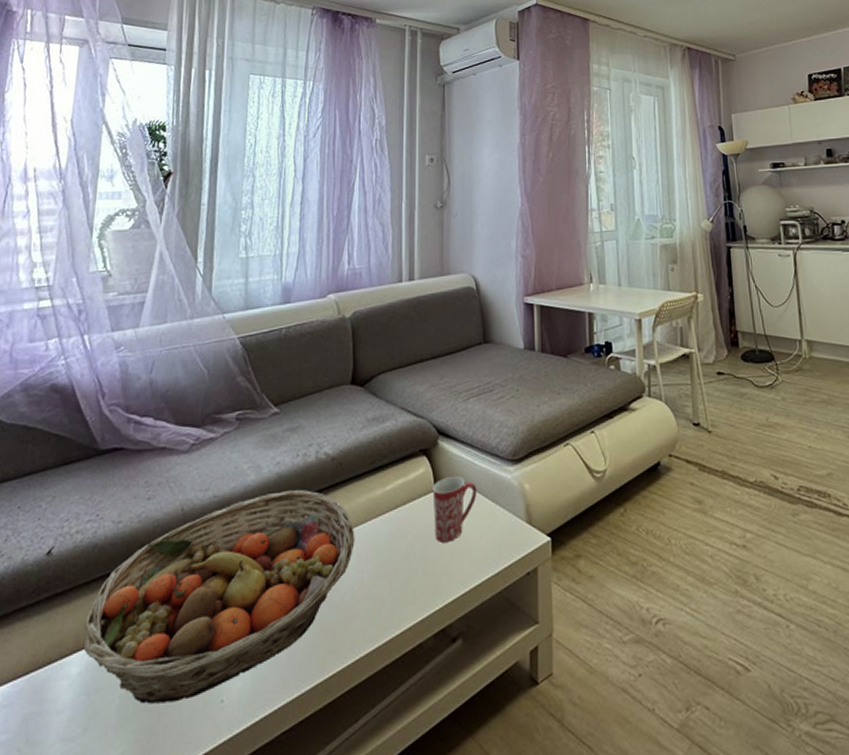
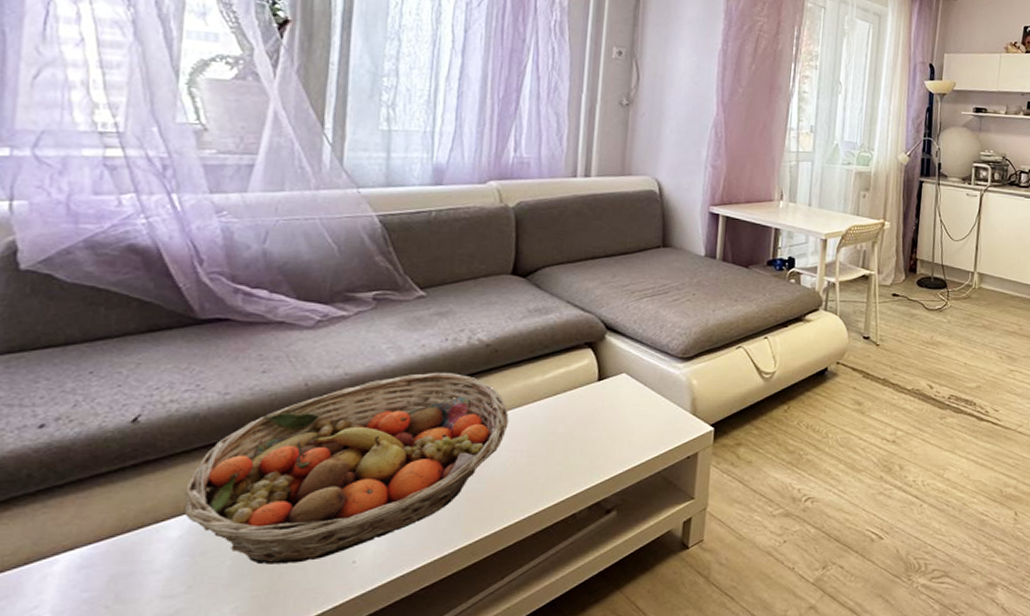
mug: present [432,476,477,542] -> none [595,370,644,427]

